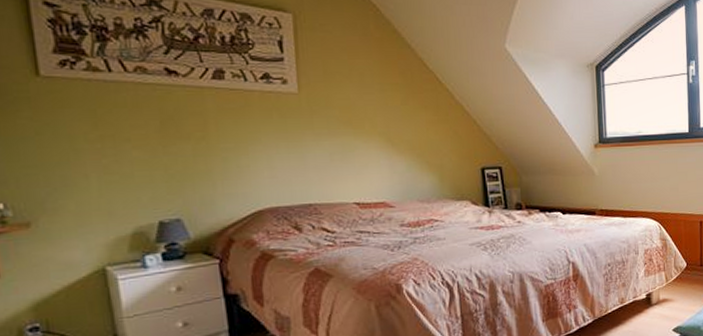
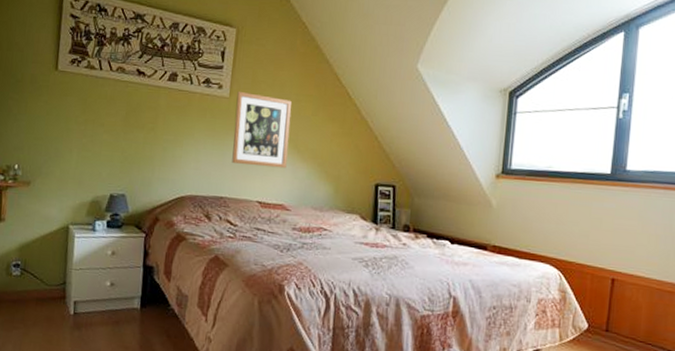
wall art: none [307,84,382,166] -> present [232,91,292,169]

